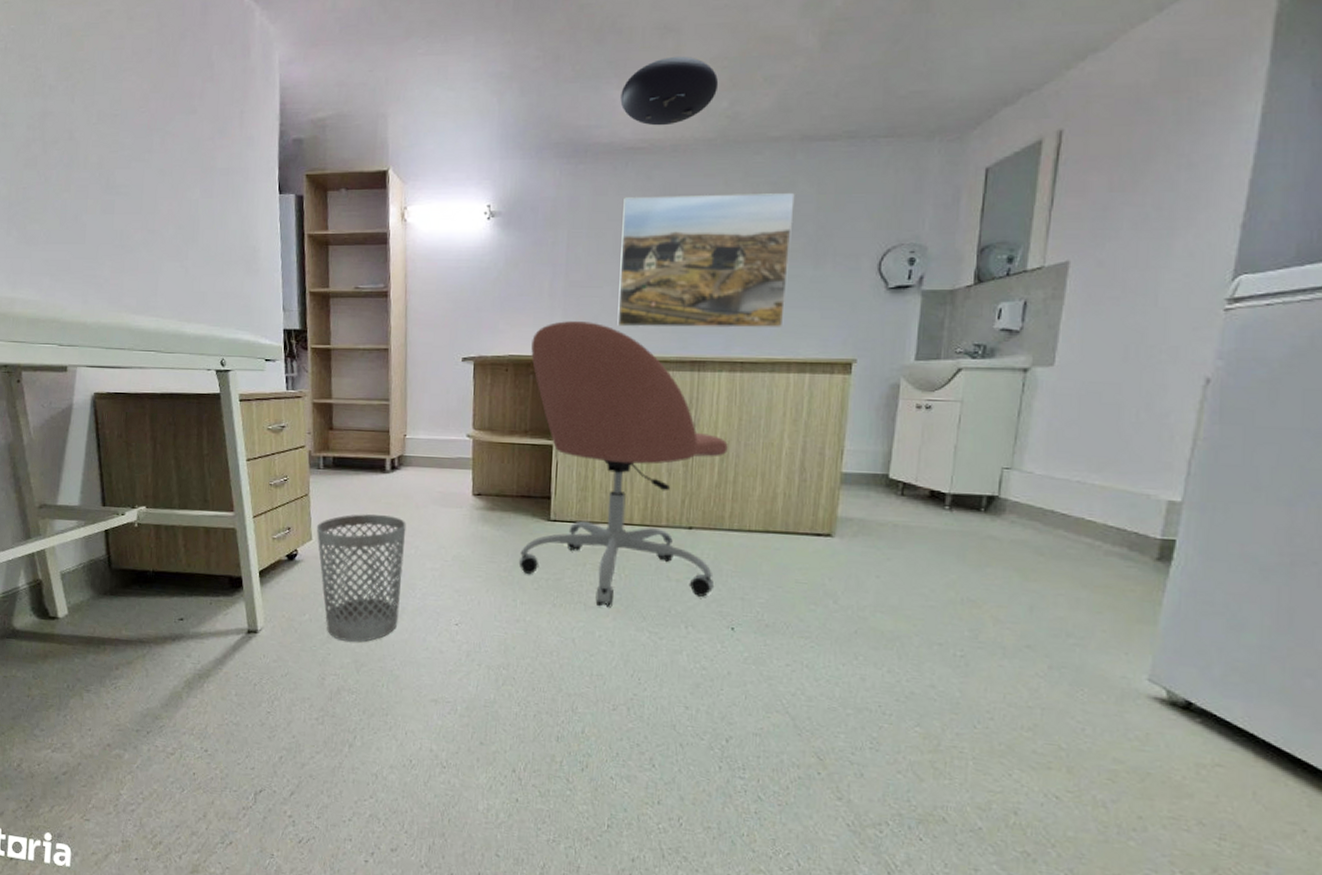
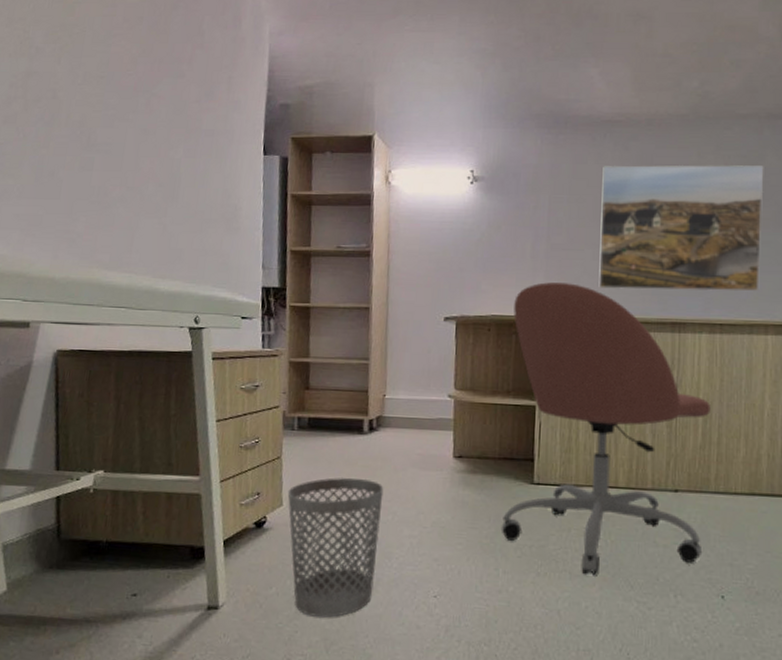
ceiling light: present [620,56,719,126] -> none [598,40,689,102]

